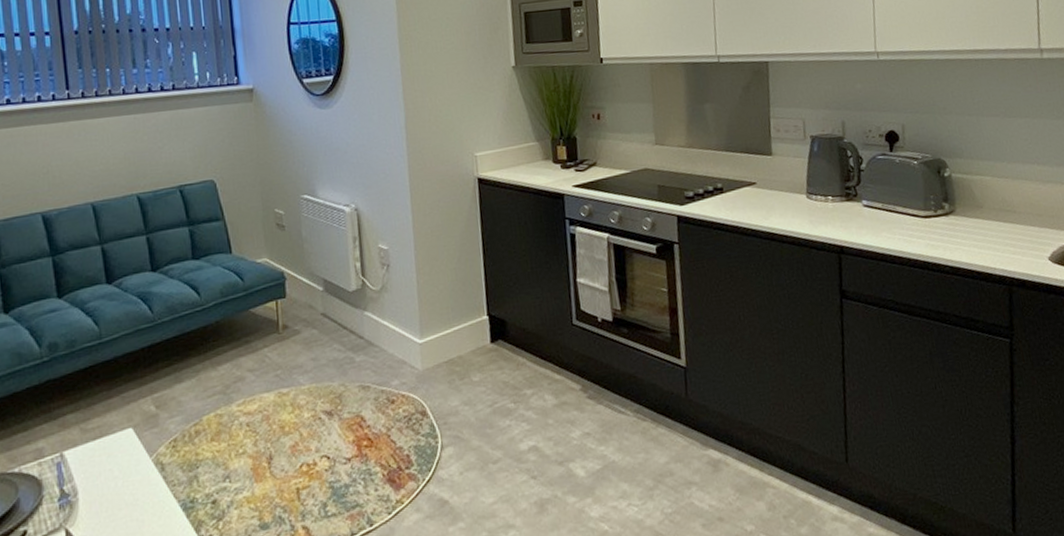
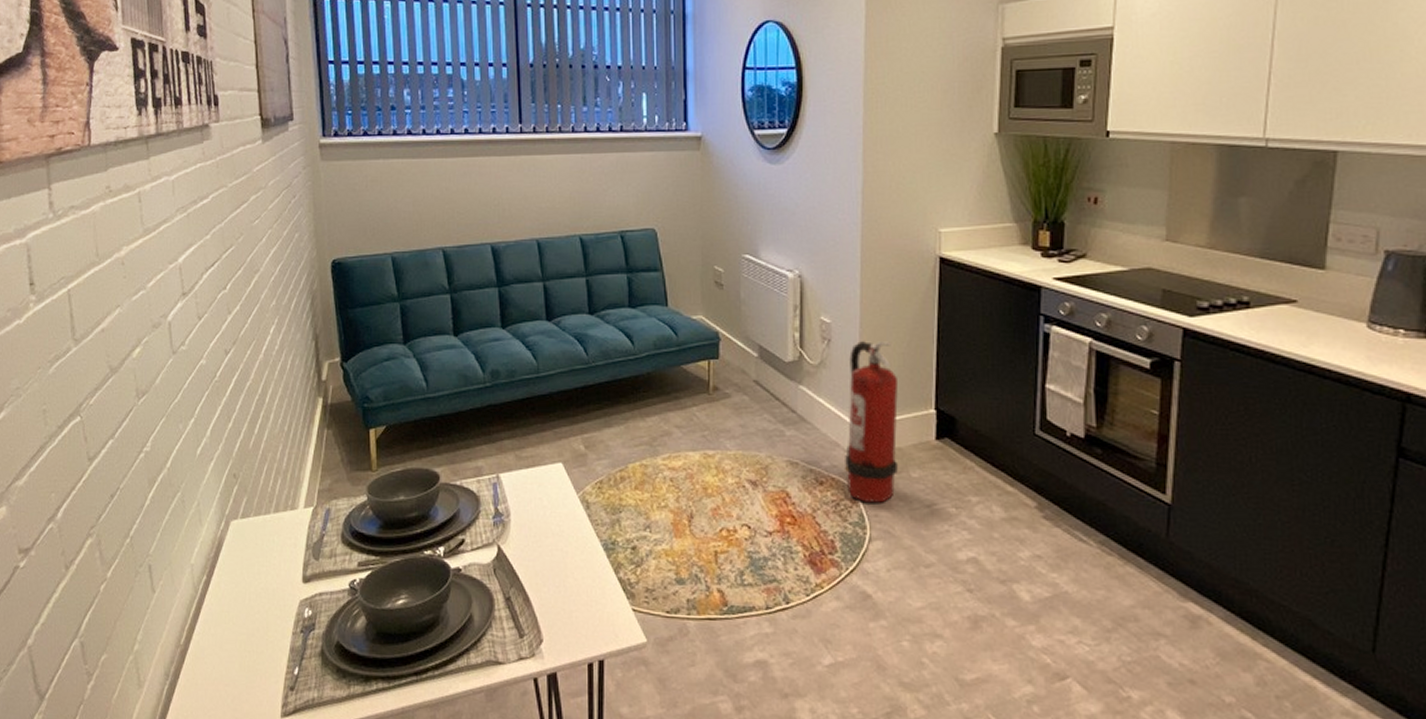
fire extinguisher: none [407,259,461,413] -> present [845,341,898,503]

